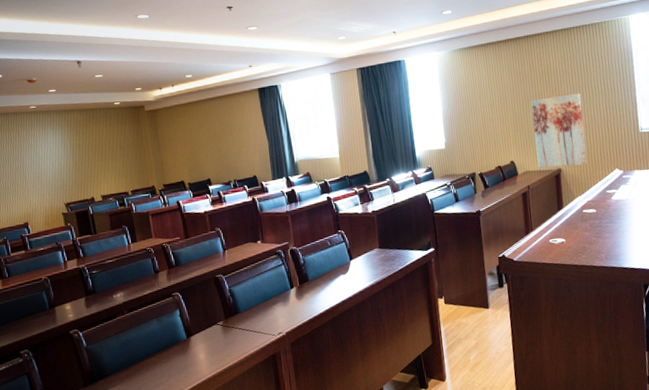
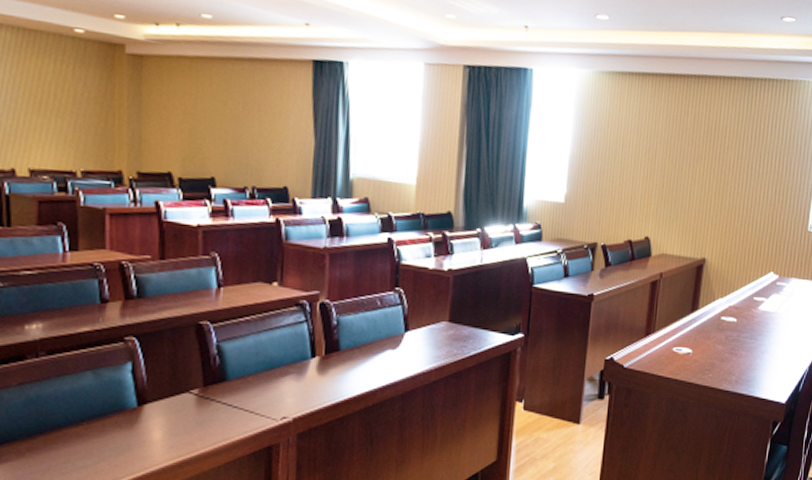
wall art: present [531,93,588,168] -> none [678,162,749,259]

